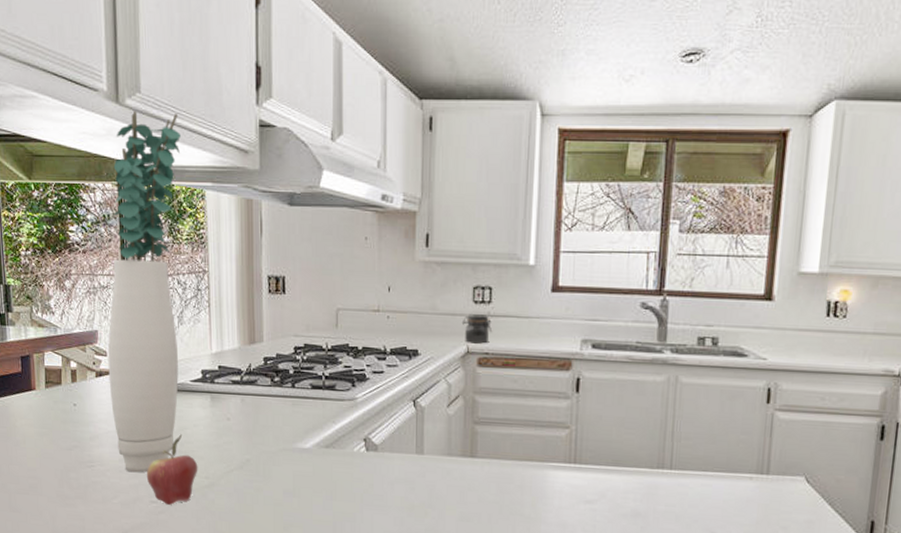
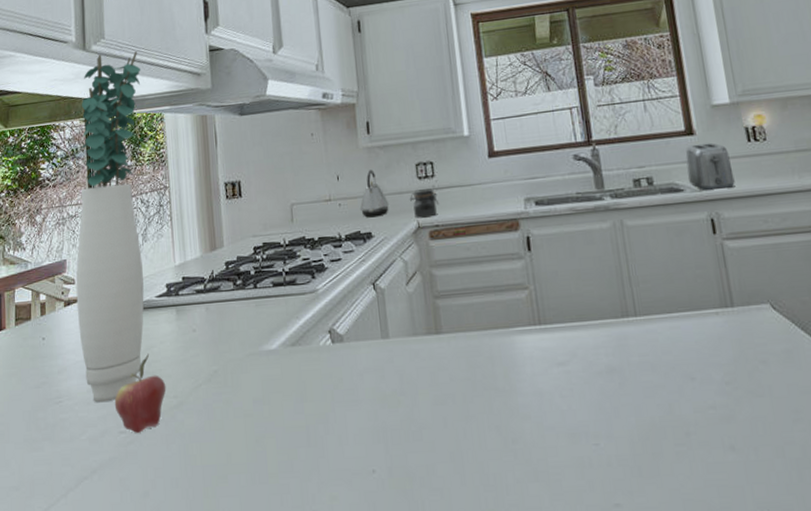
kettle: none [410,285,441,335] -> present [360,169,390,218]
toaster: none [754,310,804,362] -> present [685,142,735,192]

